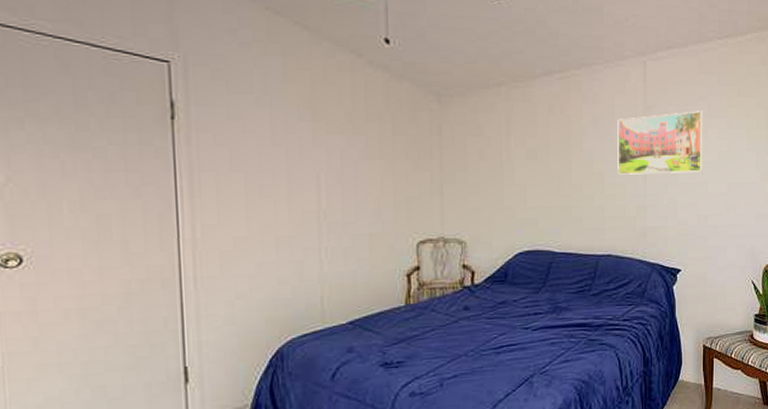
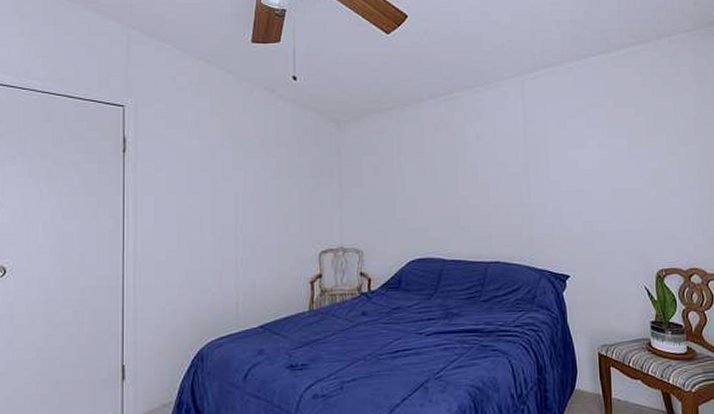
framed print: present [617,111,703,175] -> none [499,122,585,185]

